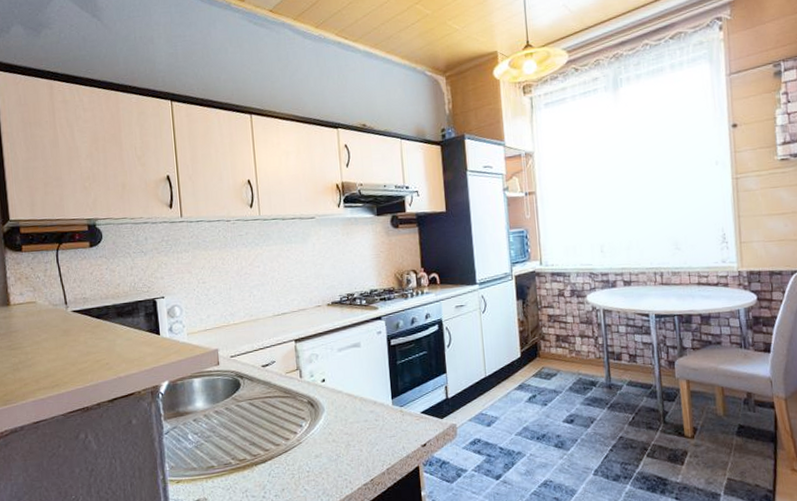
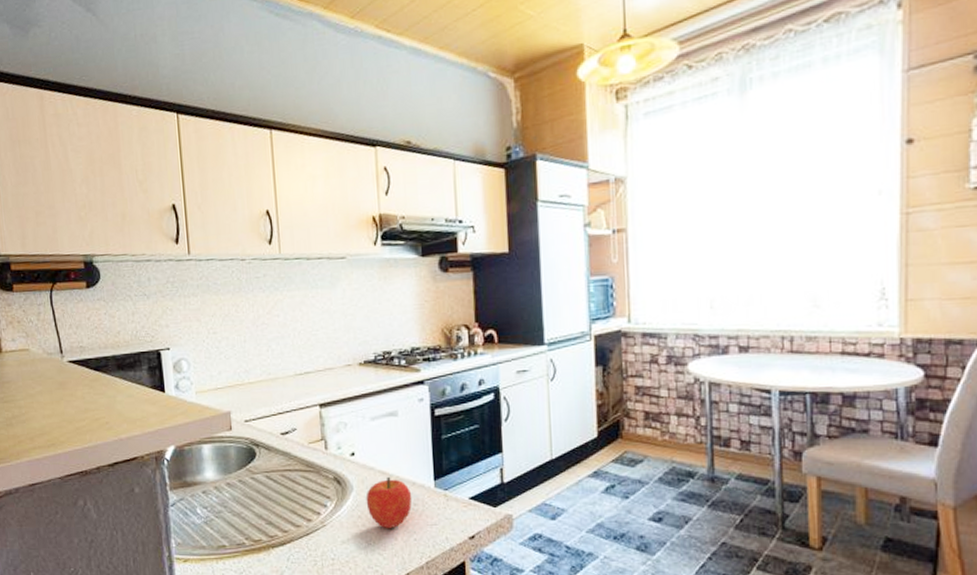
fruit: none [335,398,374,443] -> present [366,476,412,529]

